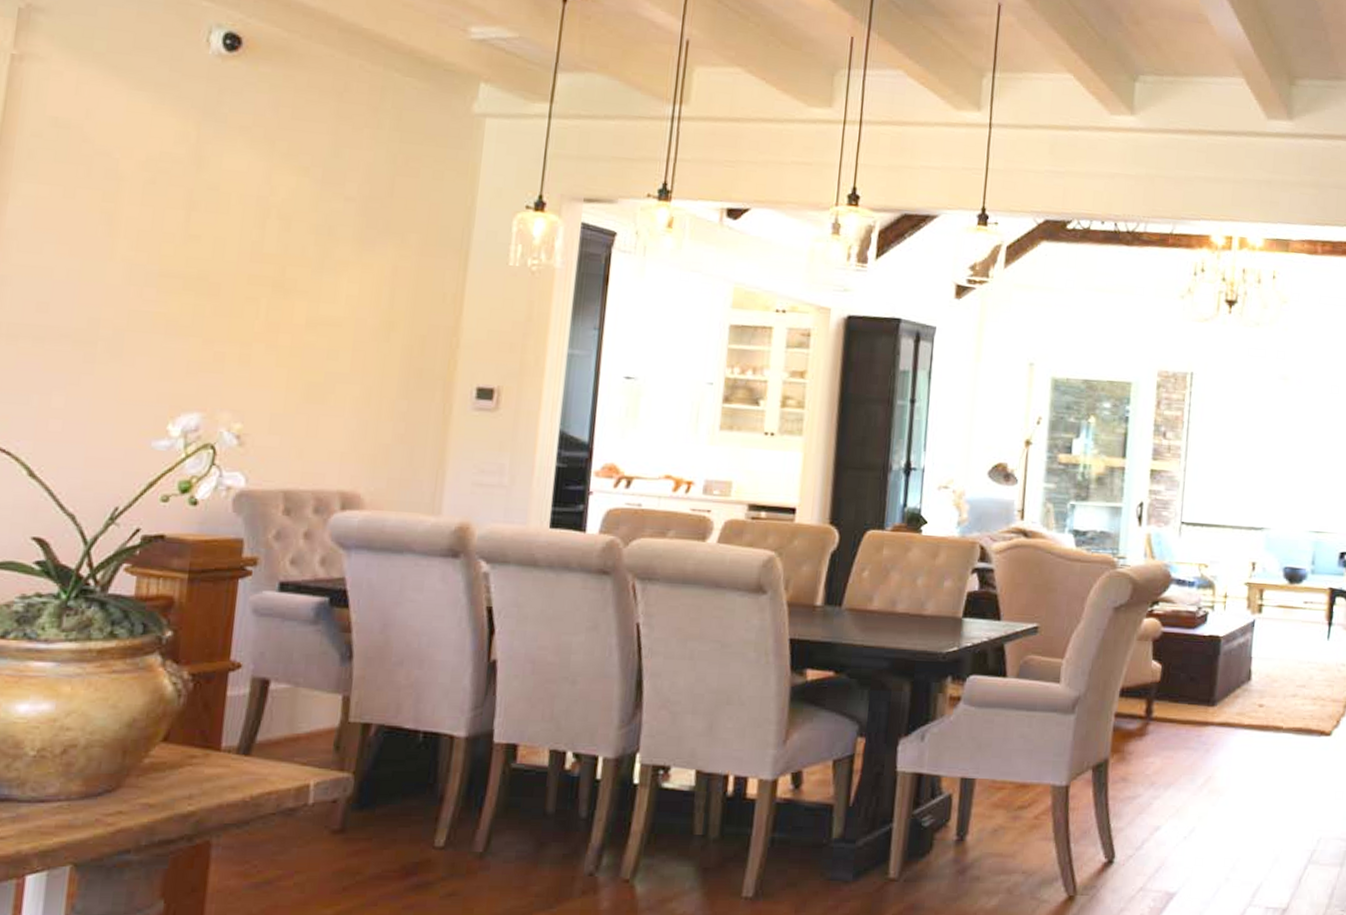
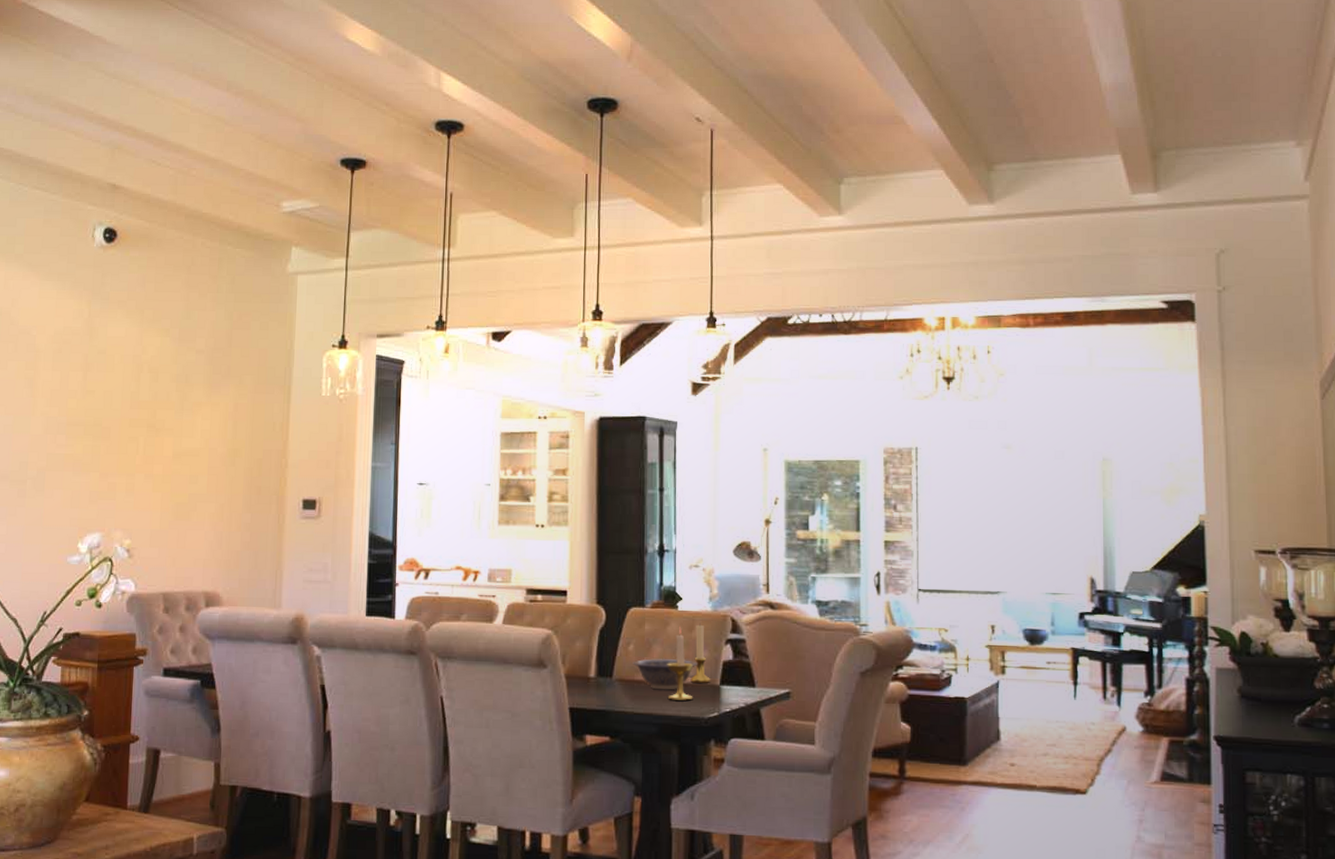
decorative bowl: none [866,586,939,622] -> present [632,658,698,691]
candlestick: none [902,552,934,634] -> present [667,626,693,701]
candle holder: none [929,549,952,615] -> present [690,623,710,683]

